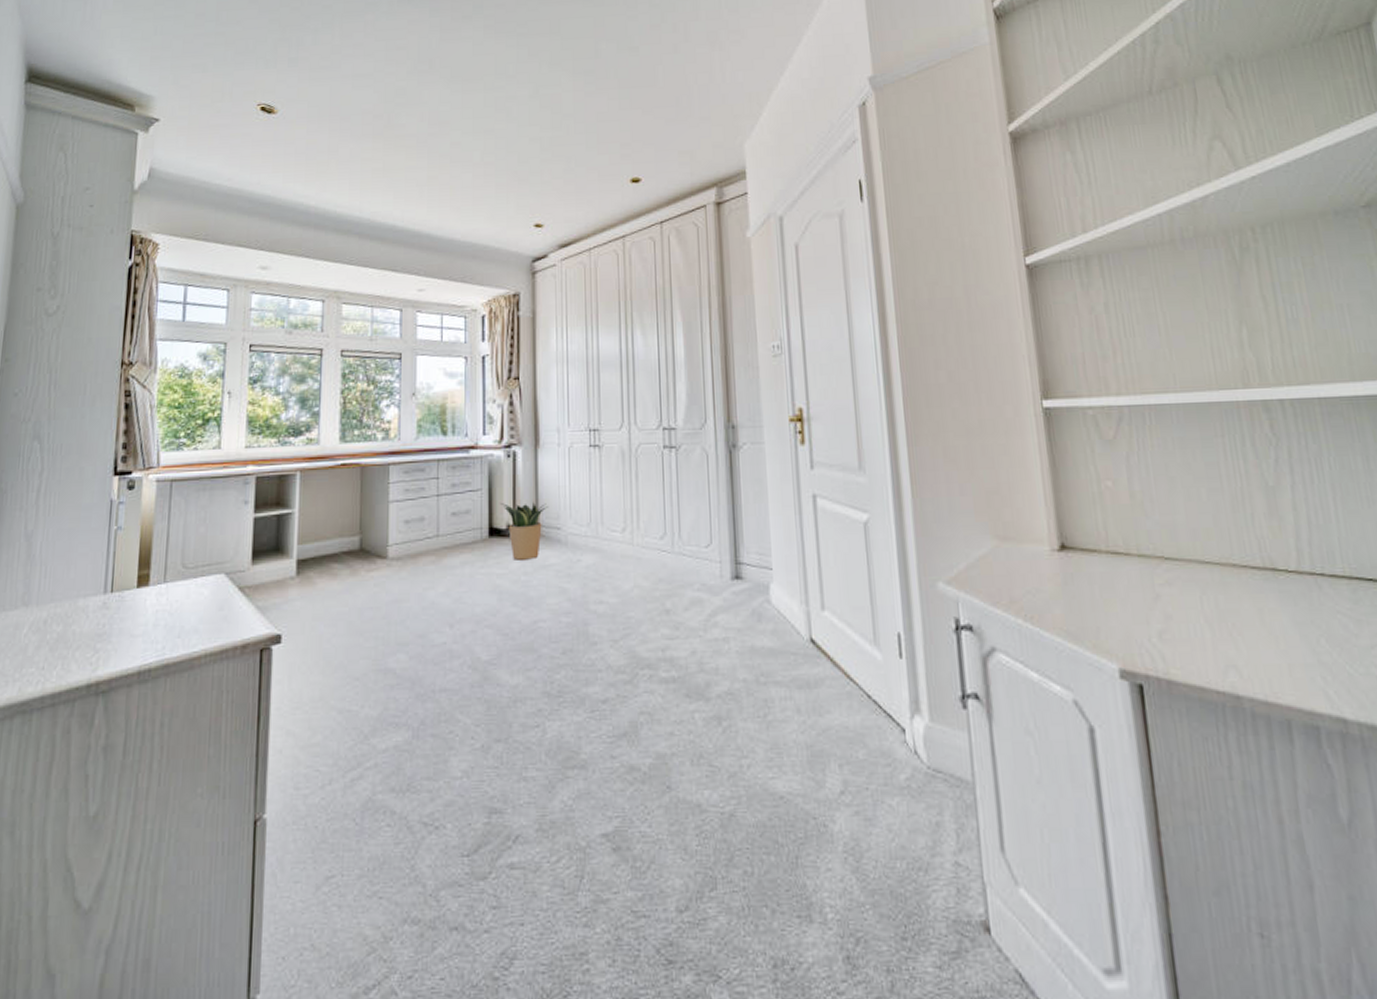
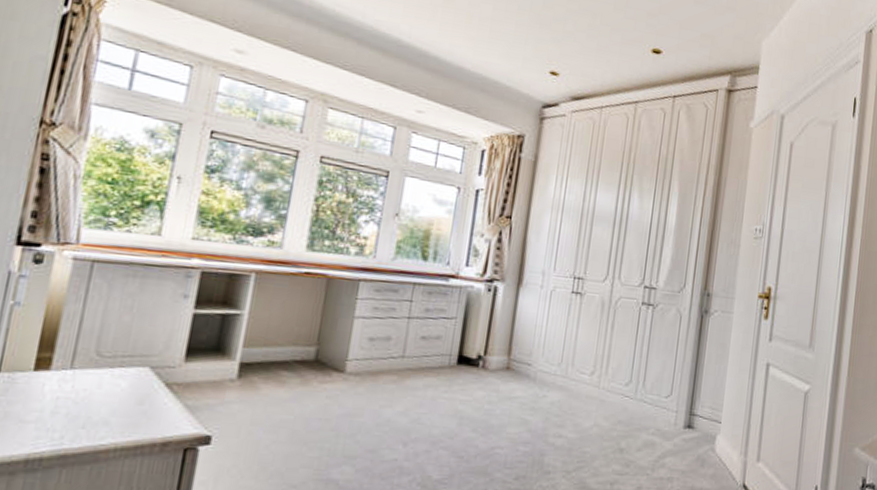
potted plant: present [501,502,548,560] -> none [474,334,522,391]

